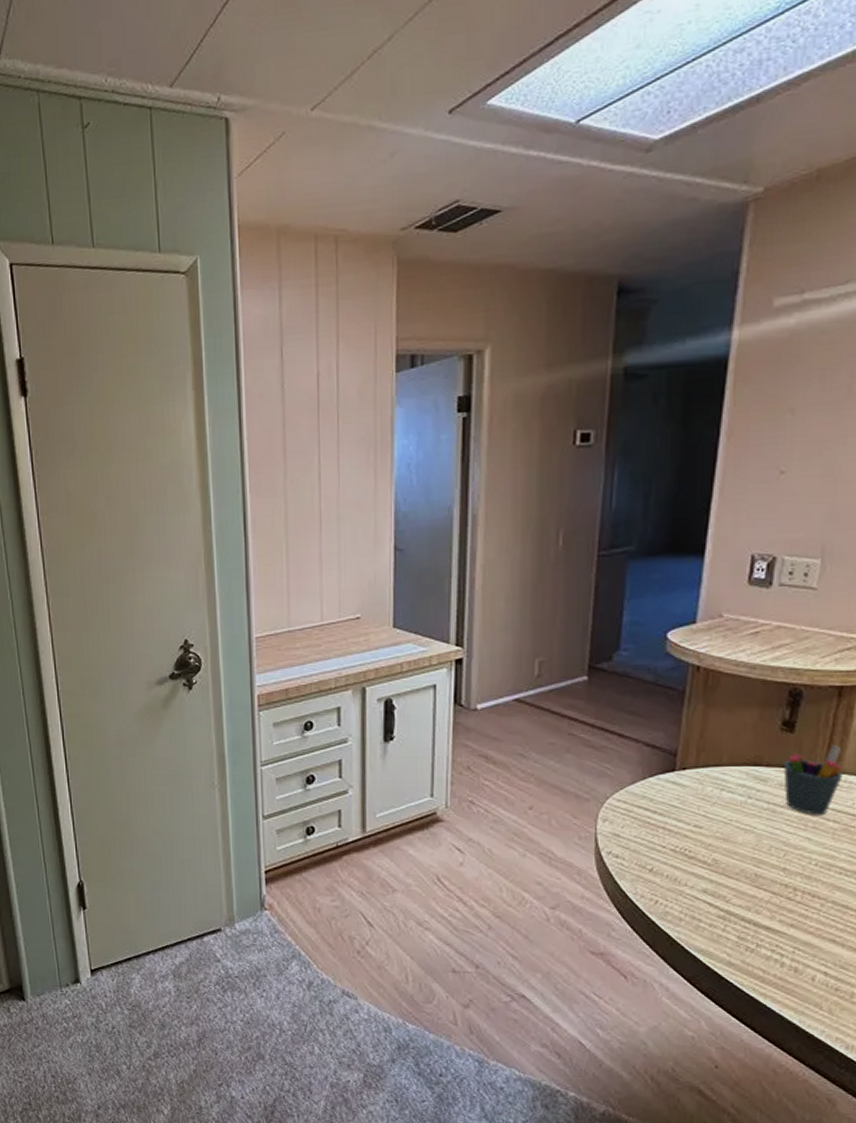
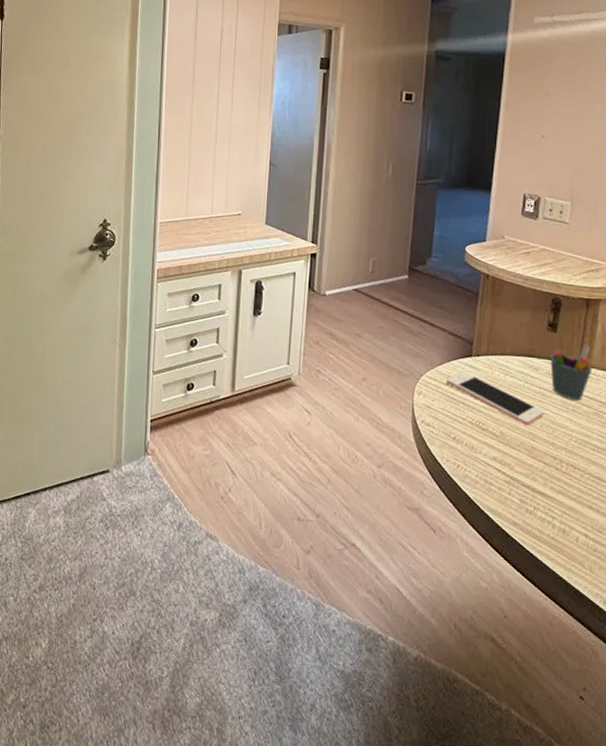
cell phone: none [641,790,774,849] -> present [447,371,545,425]

